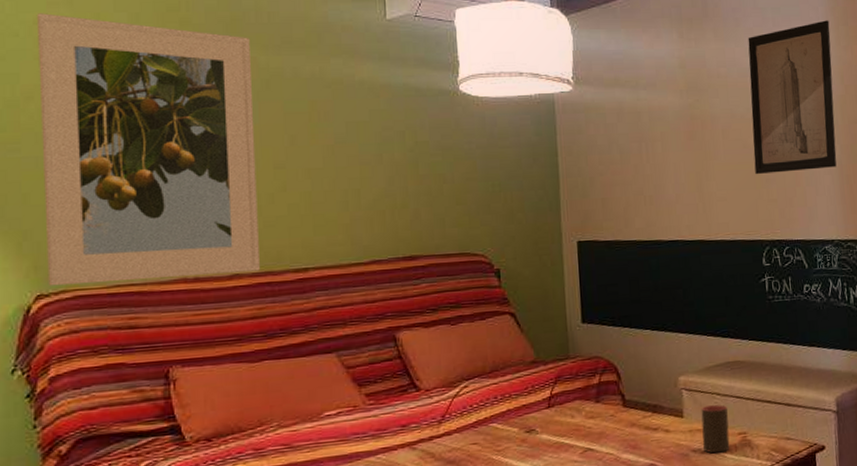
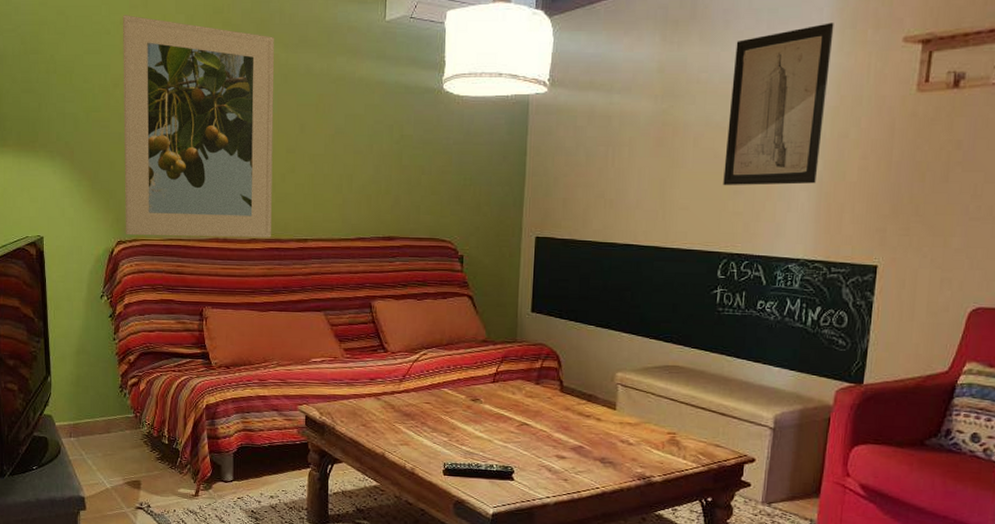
cup: present [701,404,730,454] -> none [630,403,660,448]

